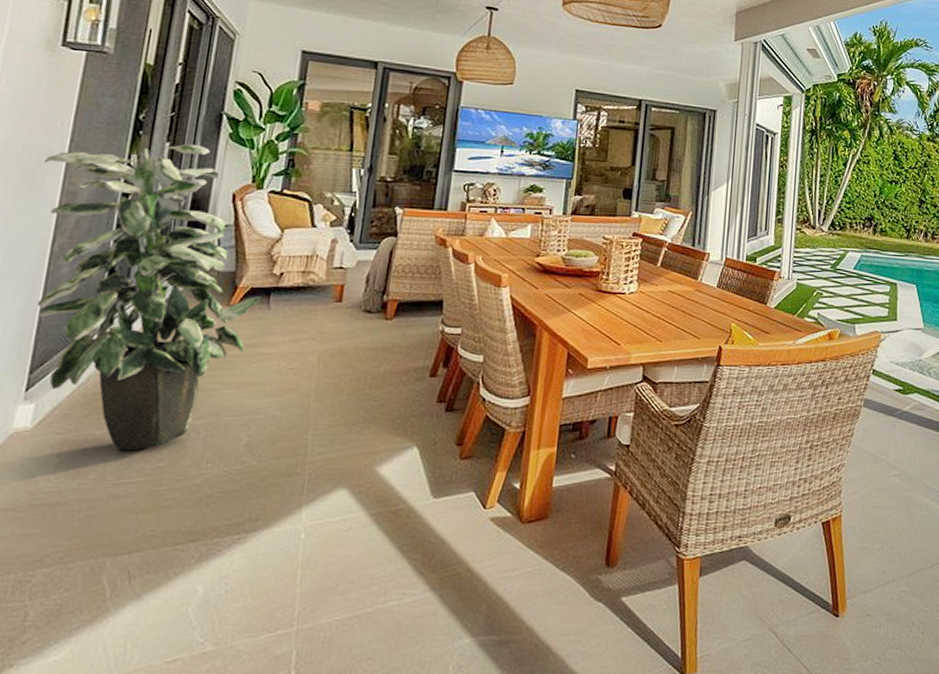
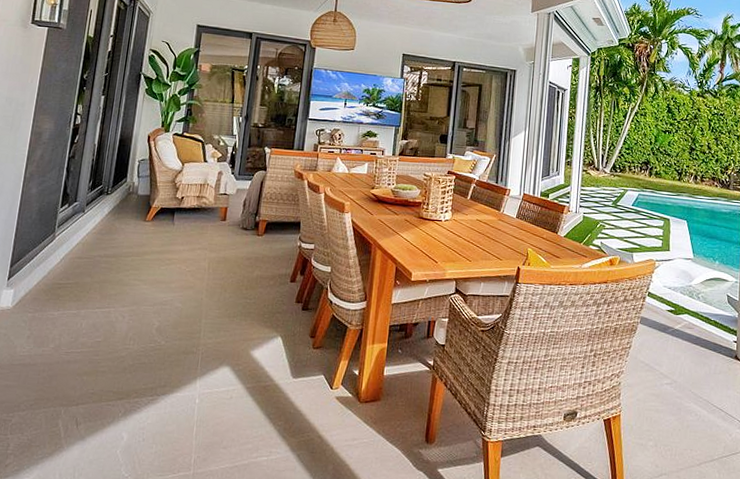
indoor plant: present [37,144,262,451] -> none [15,97,169,328]

